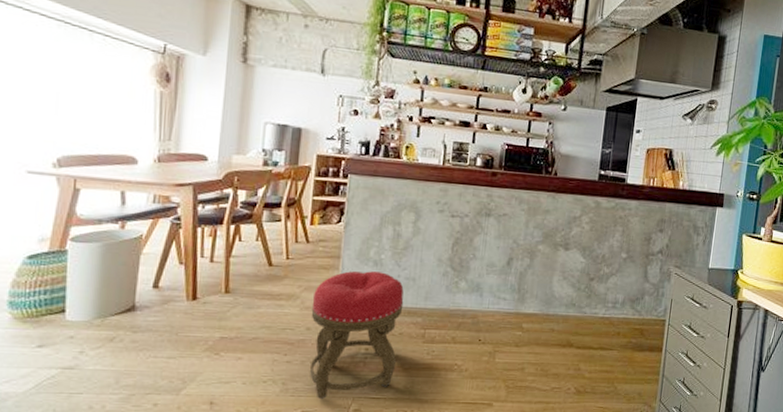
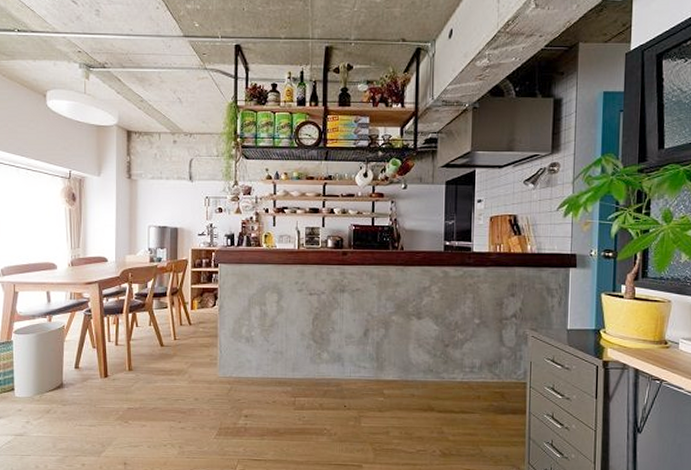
stool: present [309,271,404,400] -> none [197,347,274,461]

